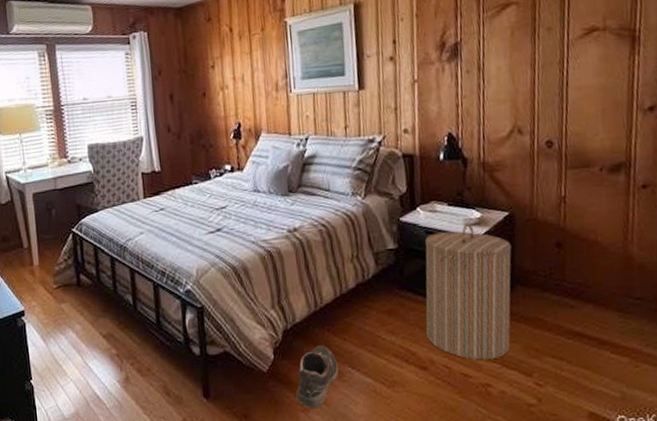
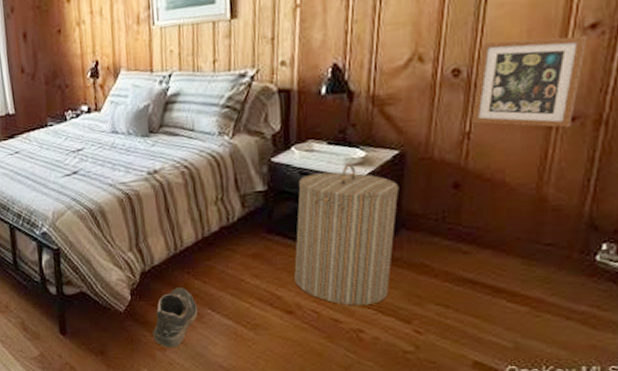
picture frame: none [565,116,648,194] -> present [471,36,586,128]

